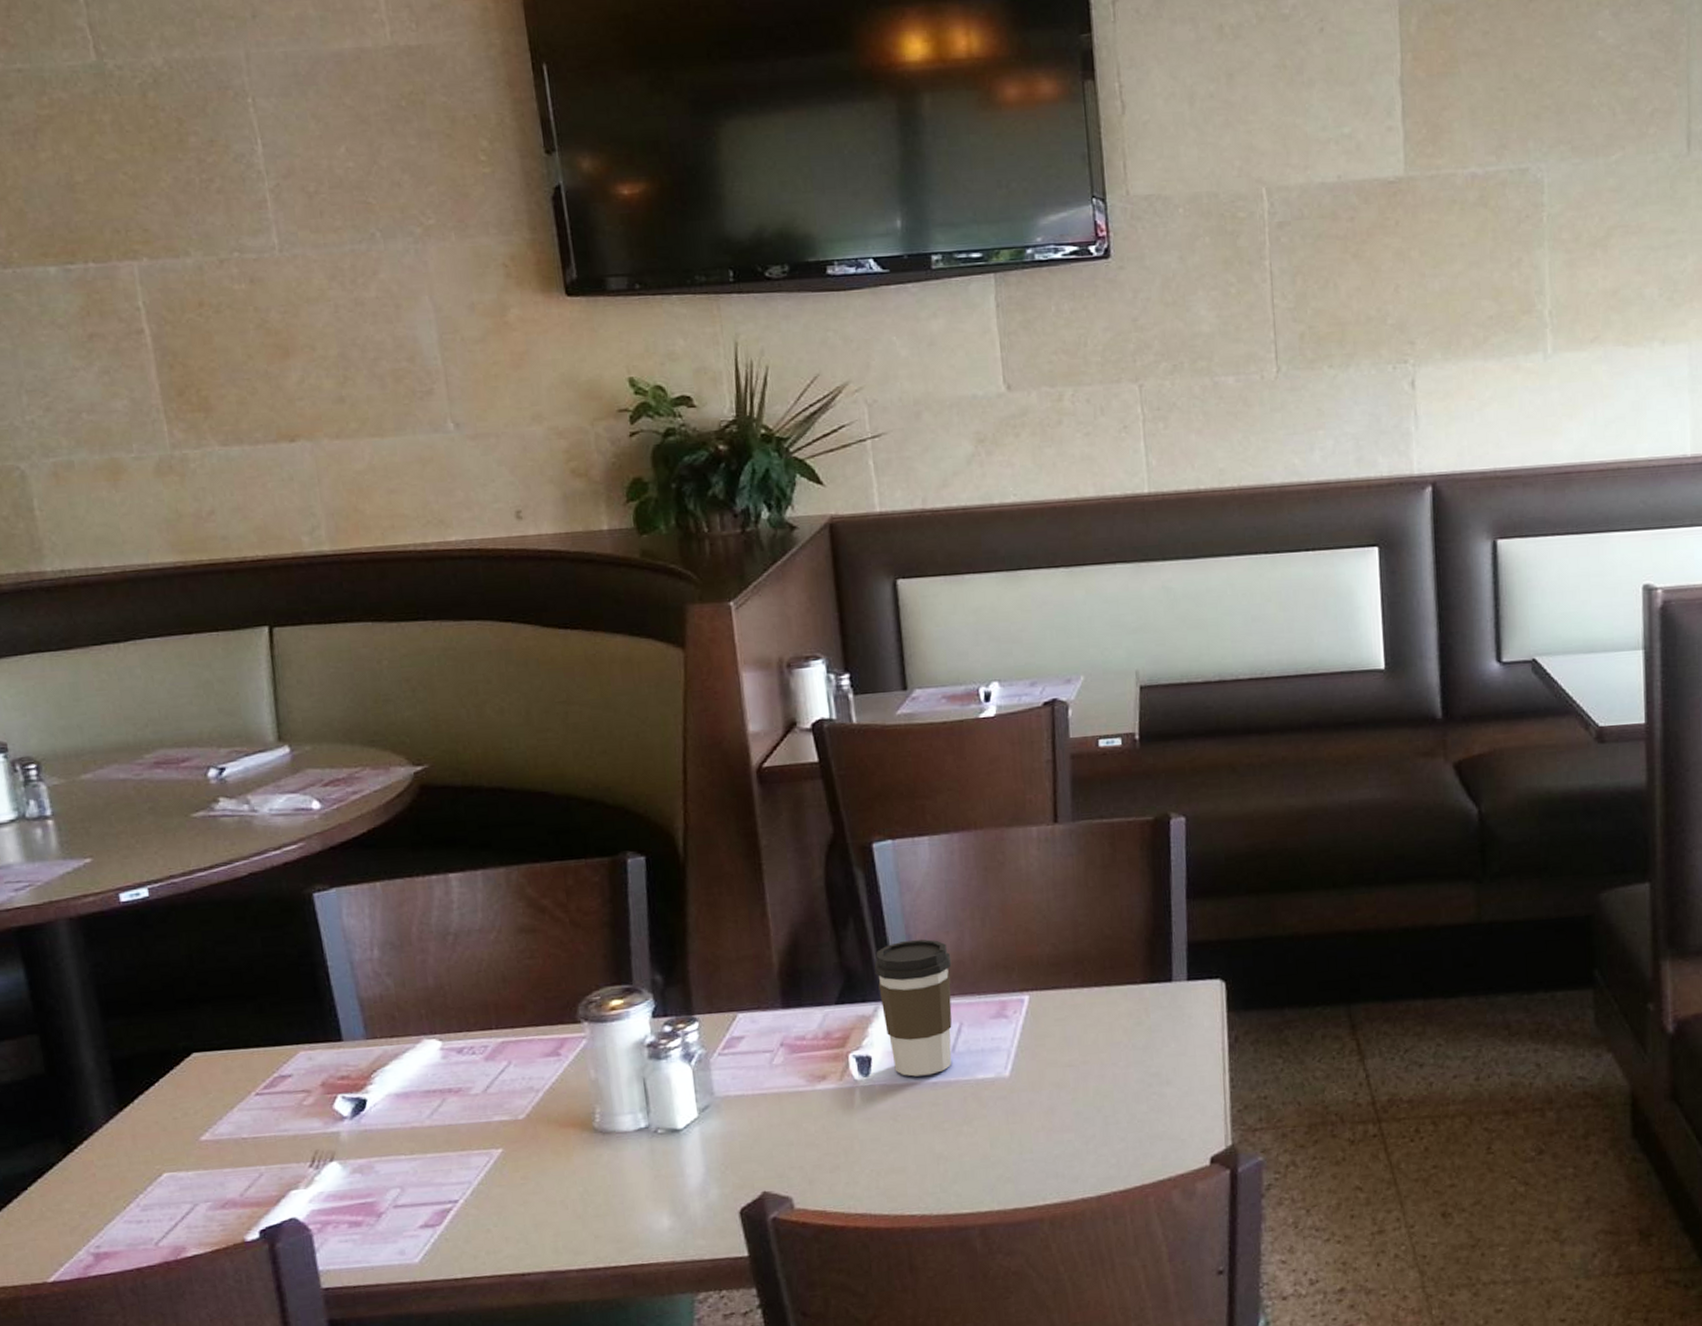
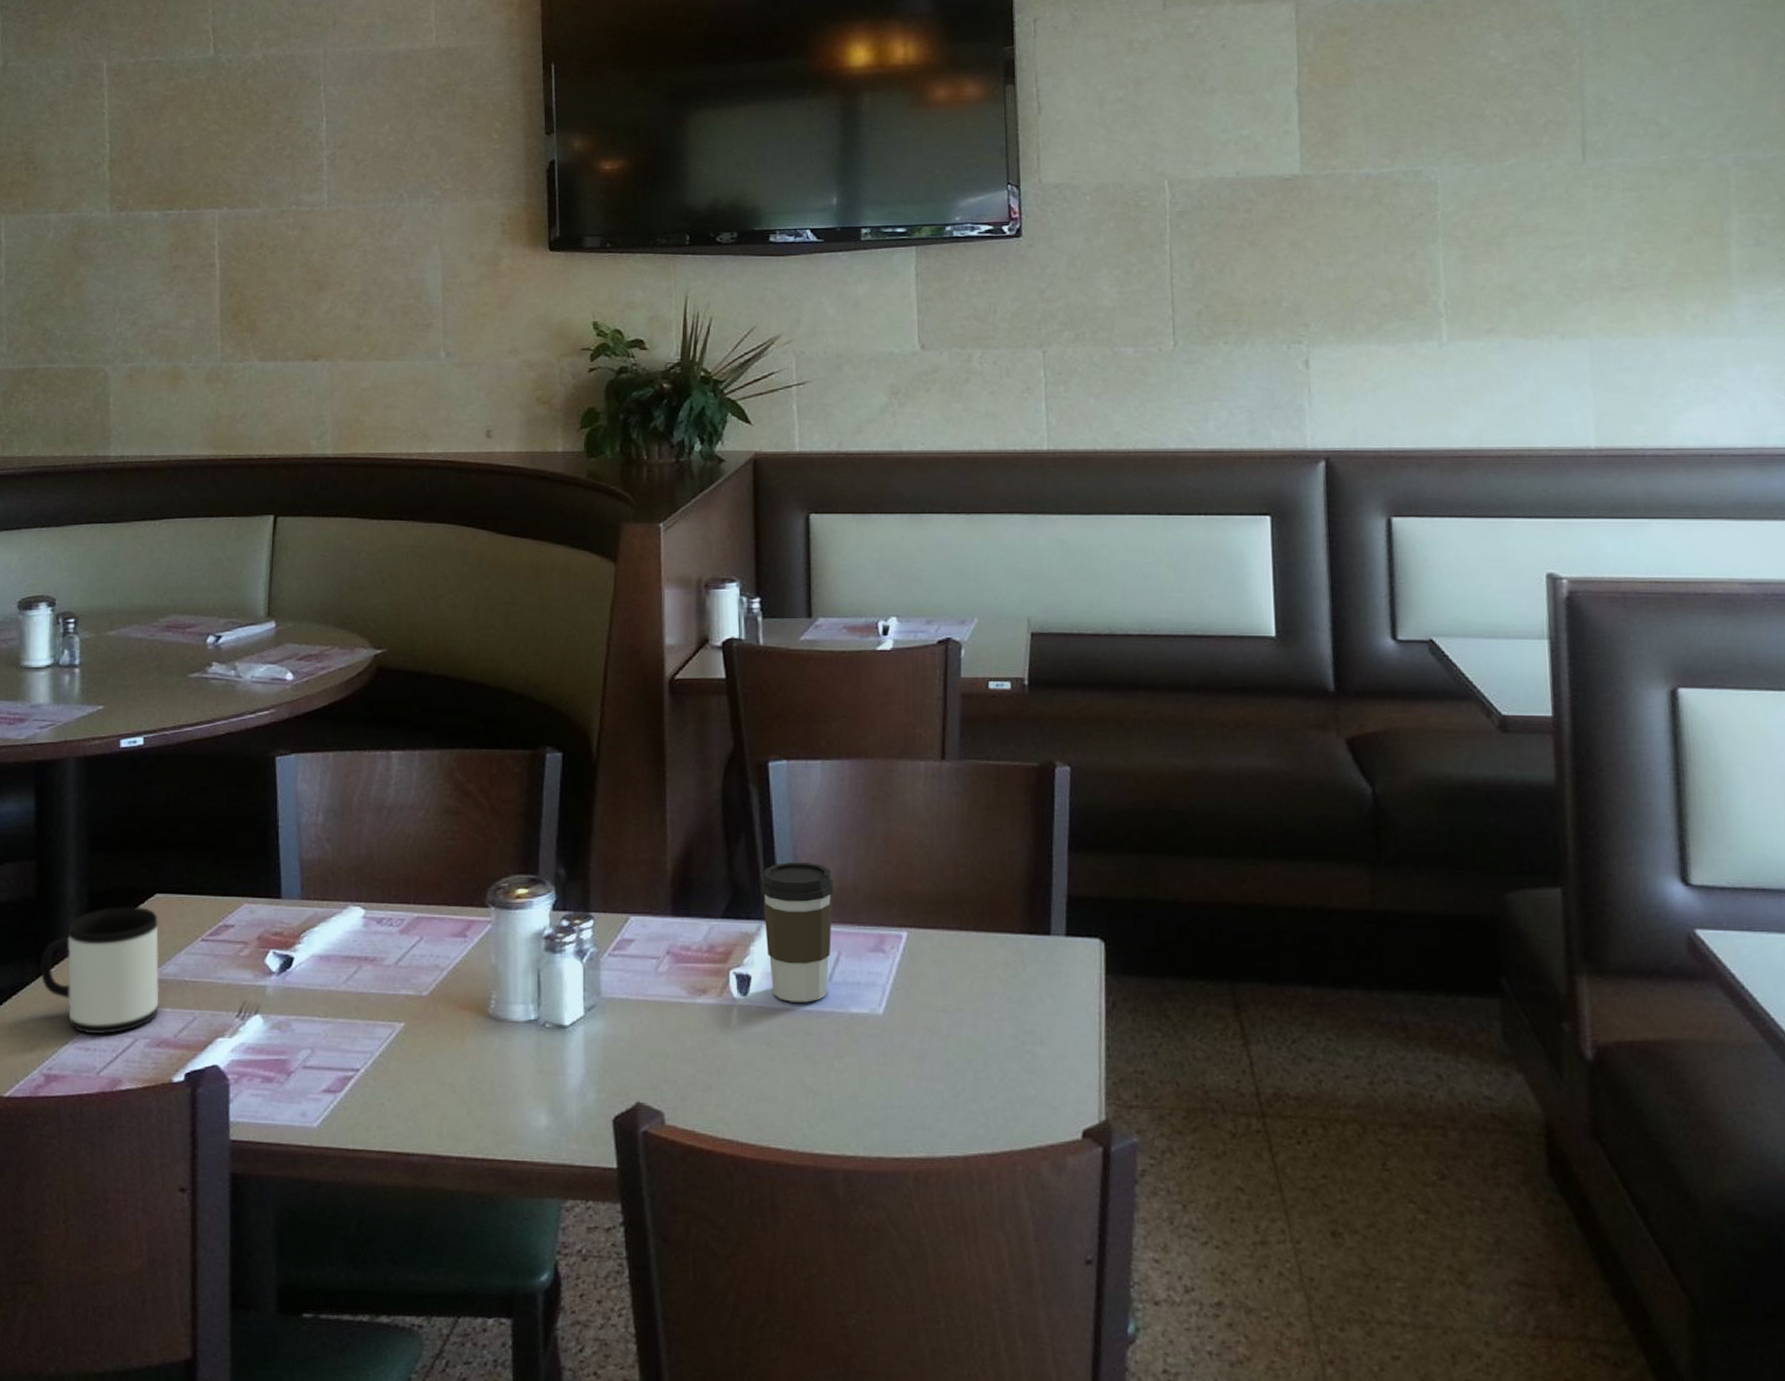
mug: none [65,1068,217,1206] -> present [40,906,160,1035]

